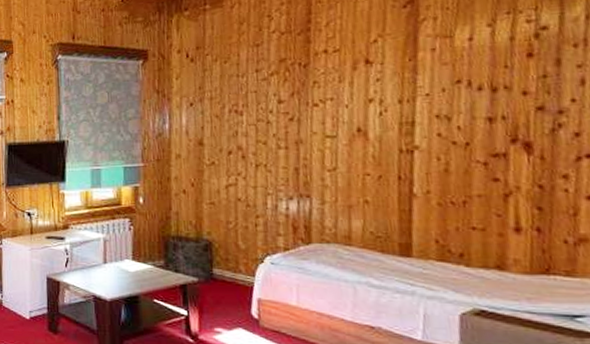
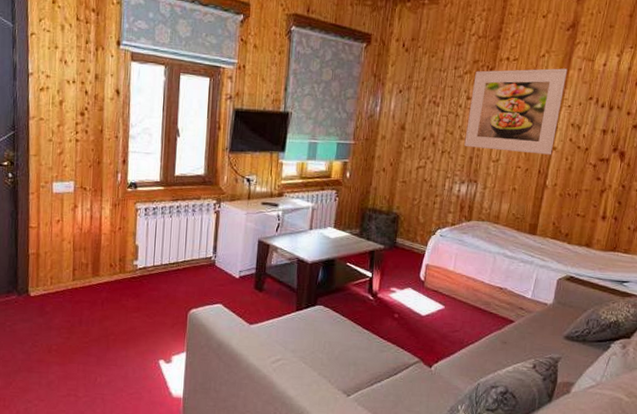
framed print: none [283,51,416,157] -> present [464,68,568,155]

